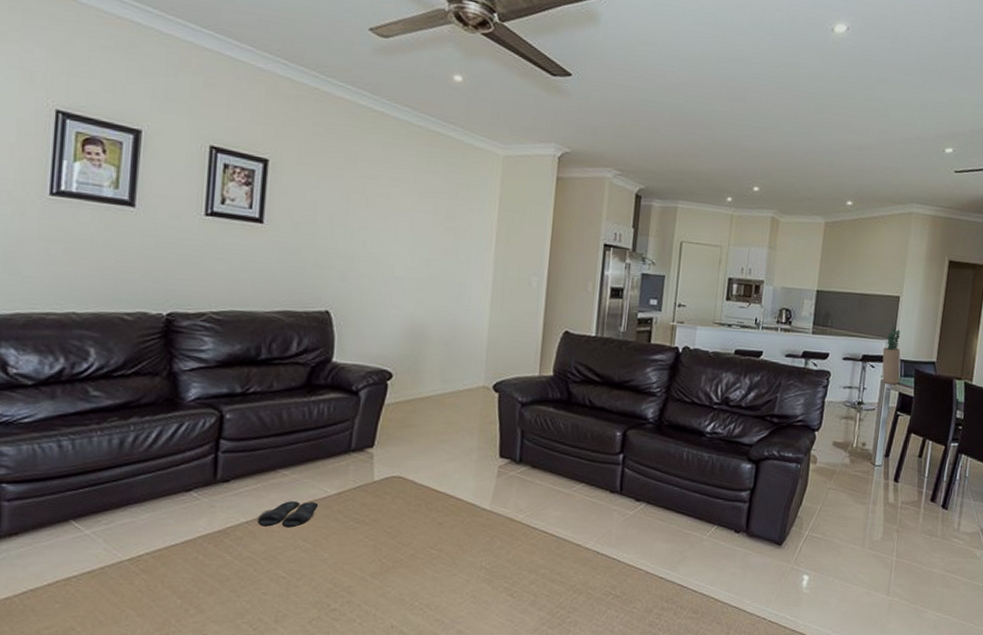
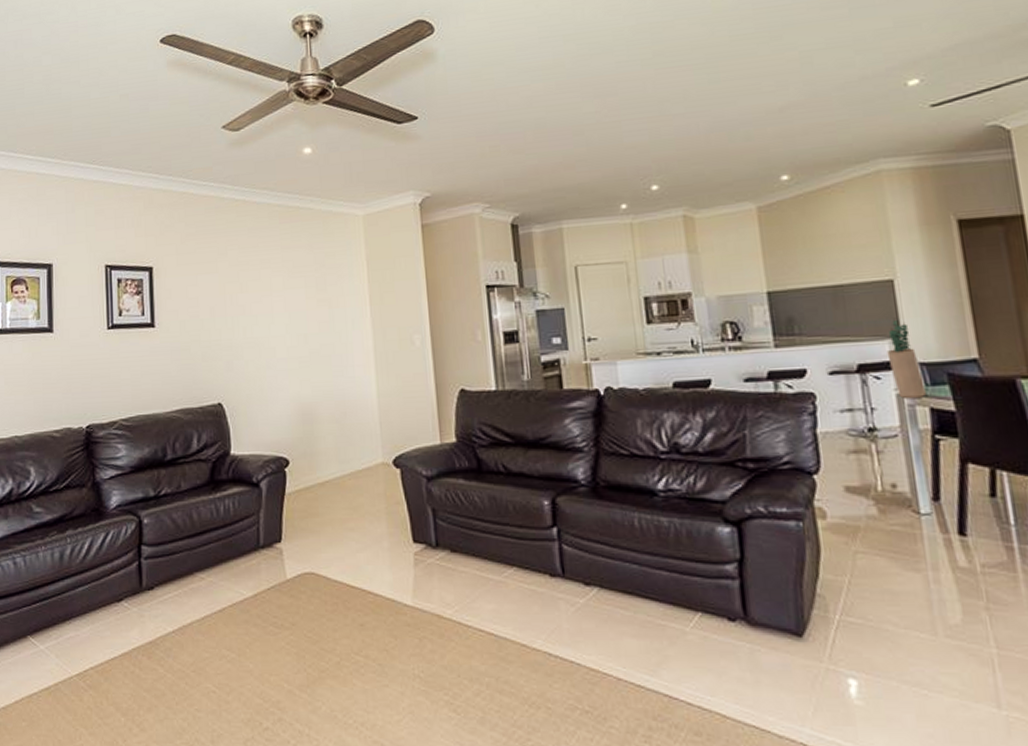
slippers: present [257,501,317,528] -> none [183,606,236,636]

